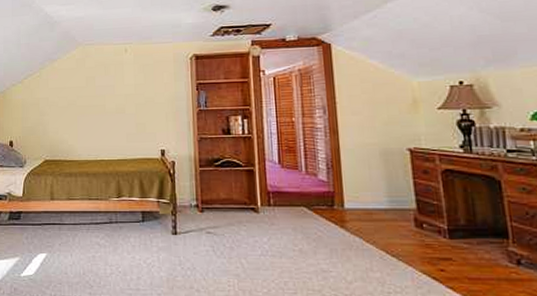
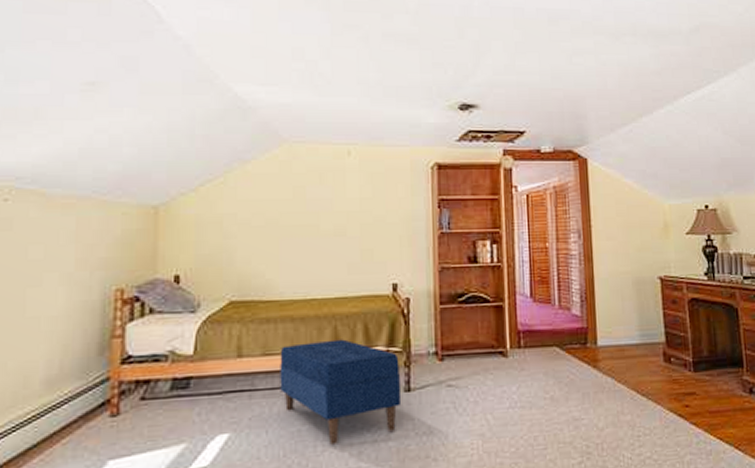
bench: none [79,191,170,270] -> present [280,339,402,445]

